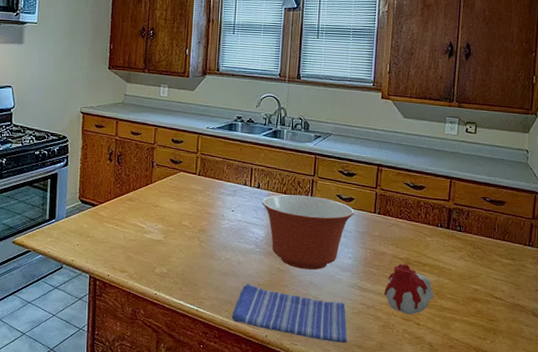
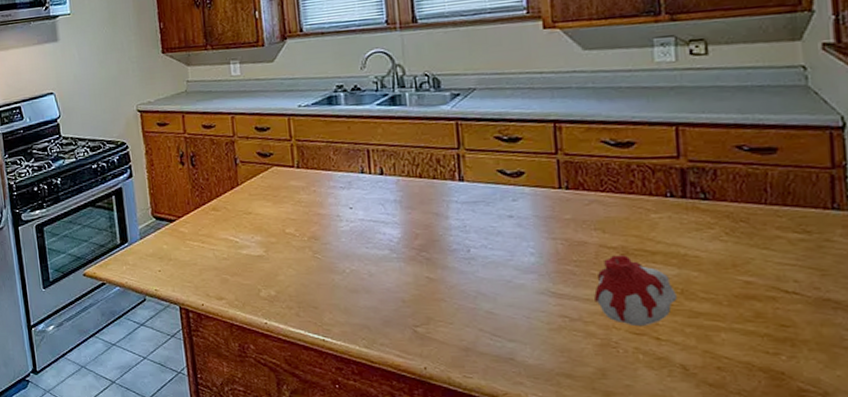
dish towel: present [231,284,348,343] -> none [372,301,548,371]
mixing bowl: present [262,194,354,270] -> none [390,176,528,275]

